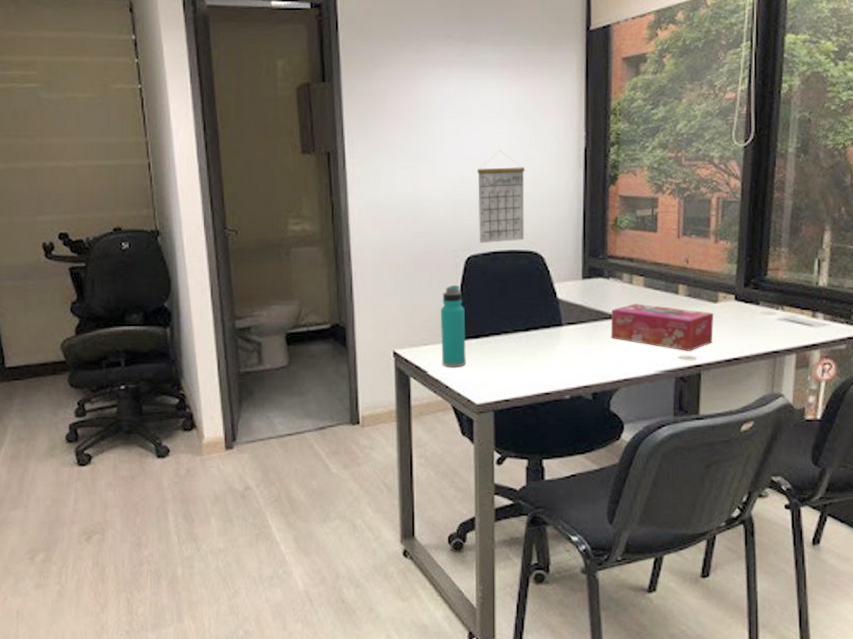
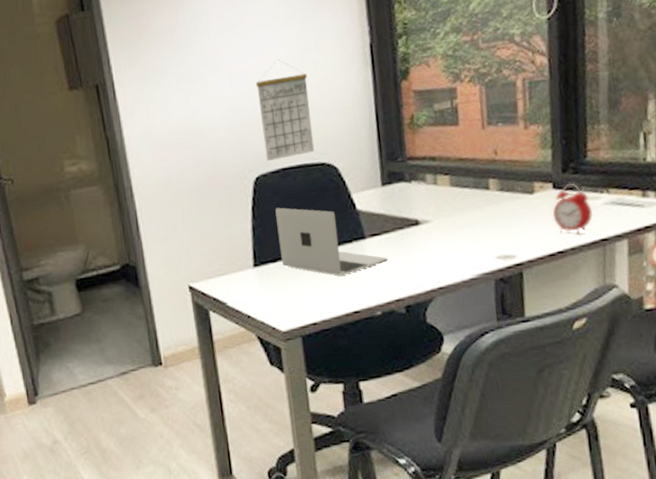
water bottle: present [440,285,467,367] -> none [233,208,267,296]
laptop: none [482,287,580,358] -> present [275,207,387,276]
tissue box: present [611,303,713,351] -> none [417,204,532,250]
alarm clock: none [732,298,768,345] -> present [552,183,593,235]

